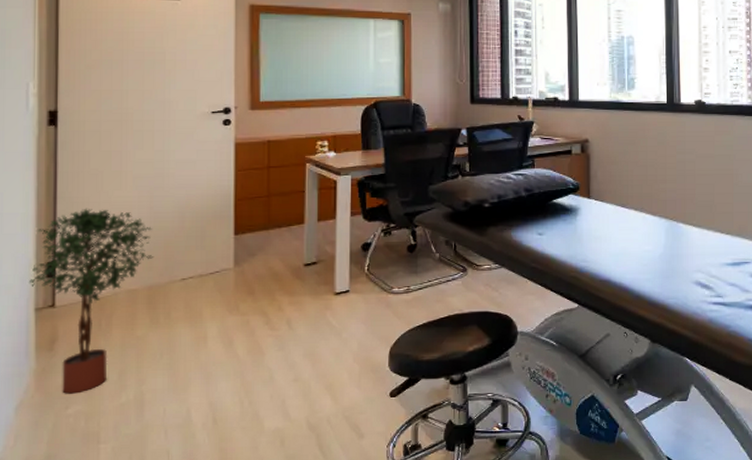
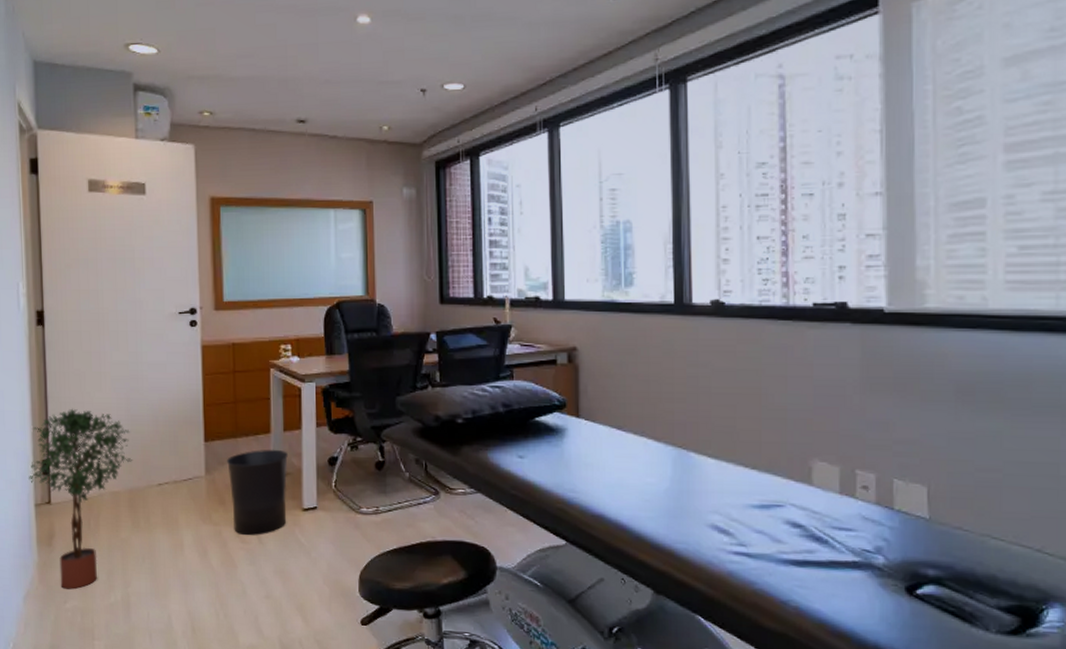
waste bin: none [257,239,321,322] -> present [226,450,288,535]

